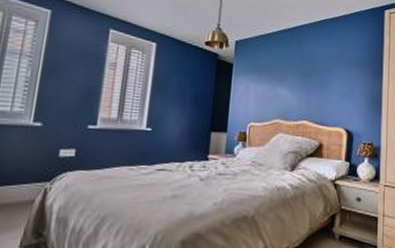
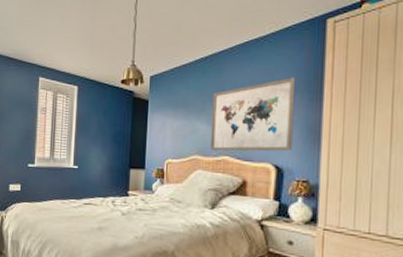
wall art: none [291,54,362,118] -> present [210,78,296,152]

